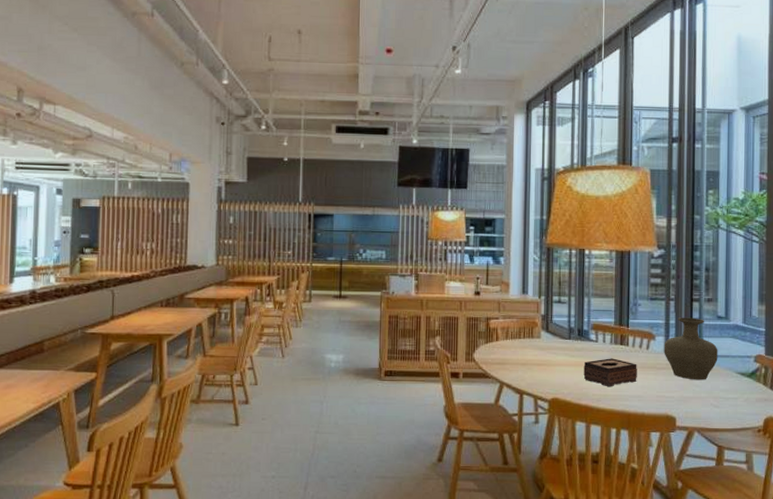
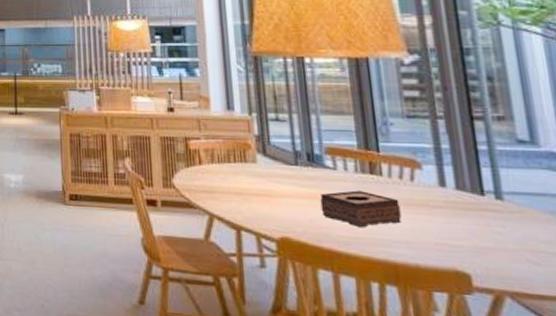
vase: present [664,317,718,380] -> none [436,140,528,226]

